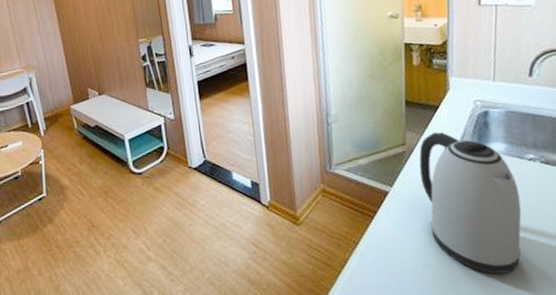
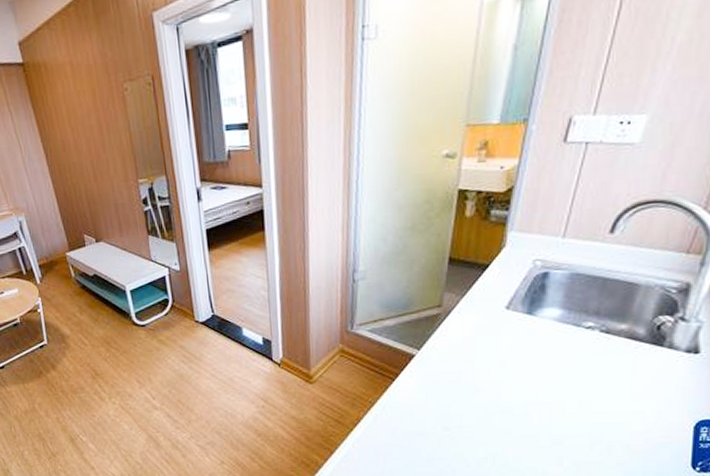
kettle: present [419,132,522,274] -> none [454,294,566,441]

